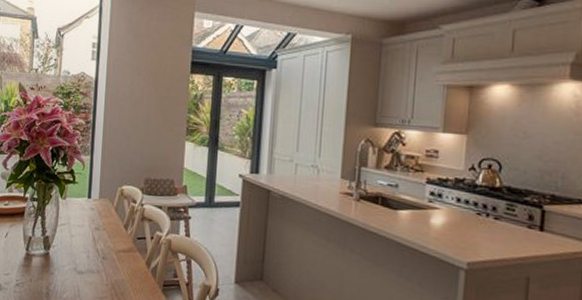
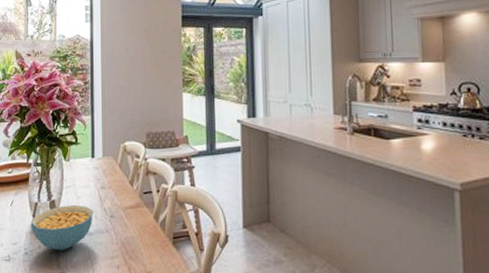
cereal bowl: none [24,242,86,286] -> present [32,204,93,251]

